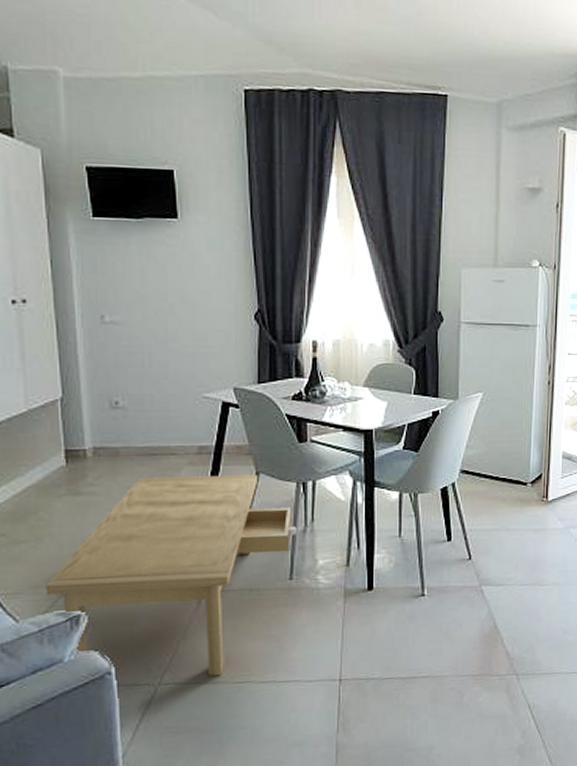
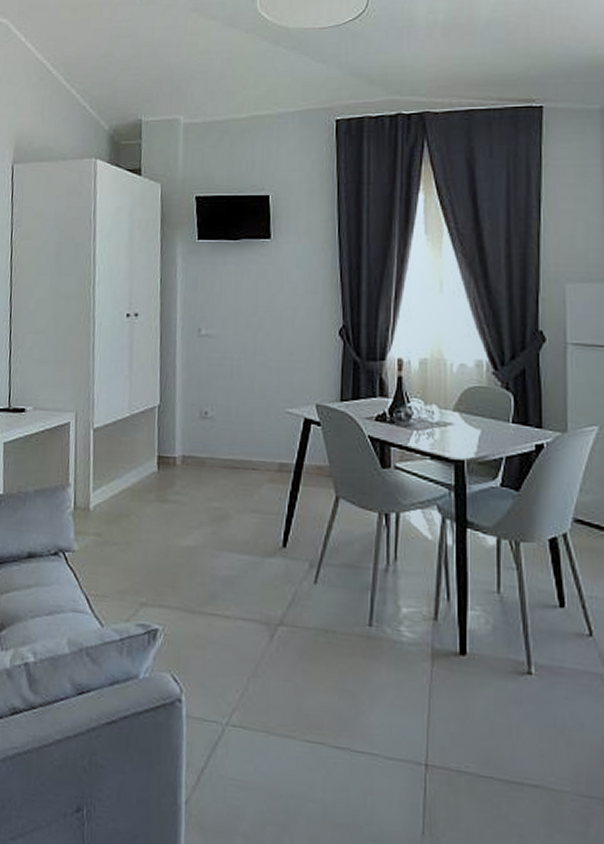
coffee table: present [45,475,297,676] -> none [129,491,378,728]

